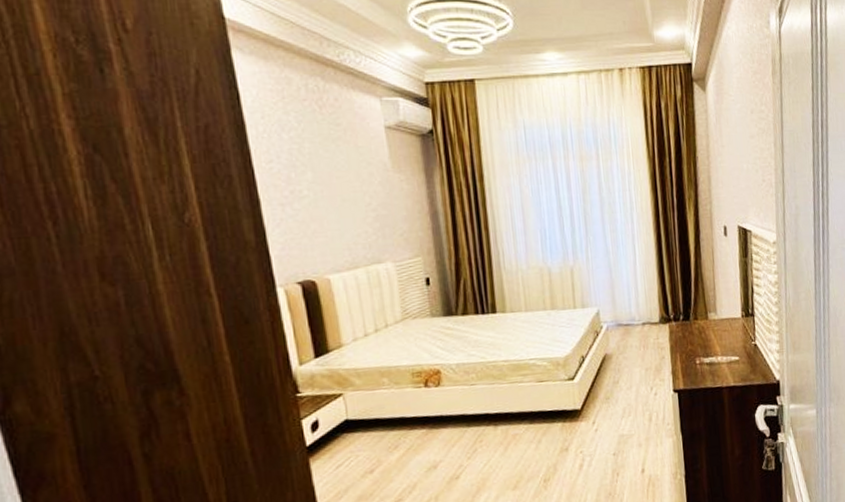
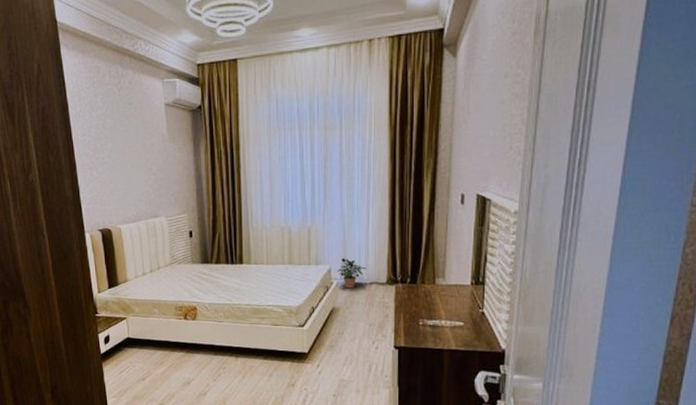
potted plant: none [606,298,637,332] -> present [336,258,366,289]

